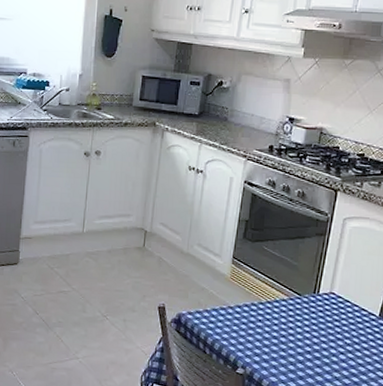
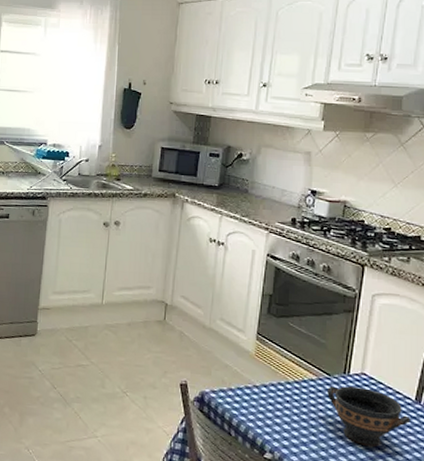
bowl: none [297,305,374,360] -> present [327,386,411,447]

